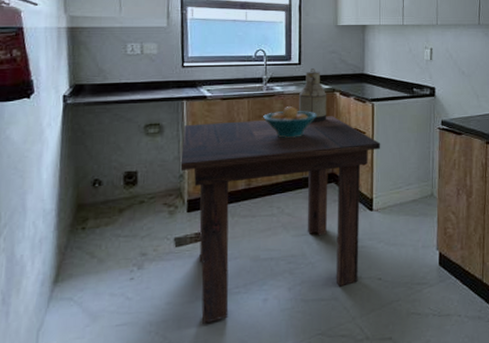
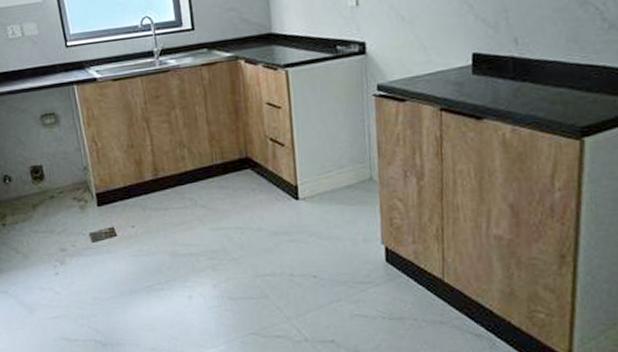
dining table: present [180,116,381,324] -> none [79,89,302,319]
fruit bowl: present [263,106,317,138] -> none [160,82,221,120]
milk can: present [298,68,327,122] -> none [197,33,233,99]

